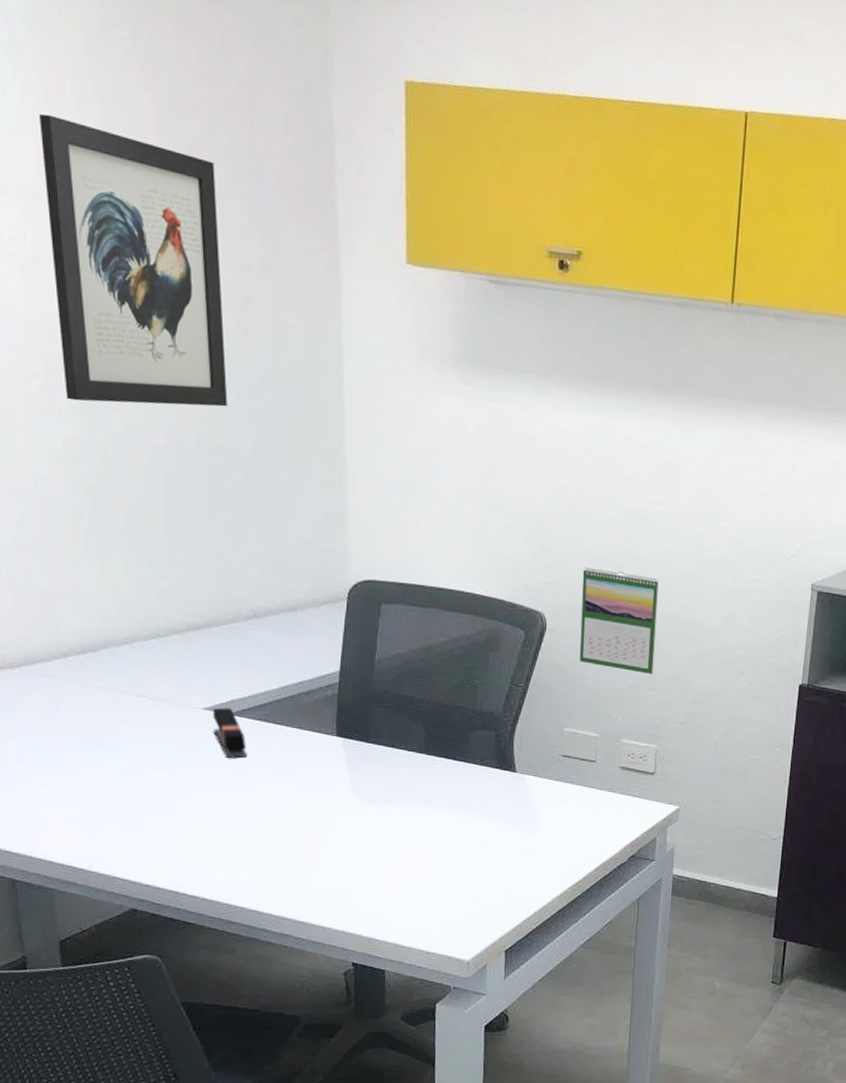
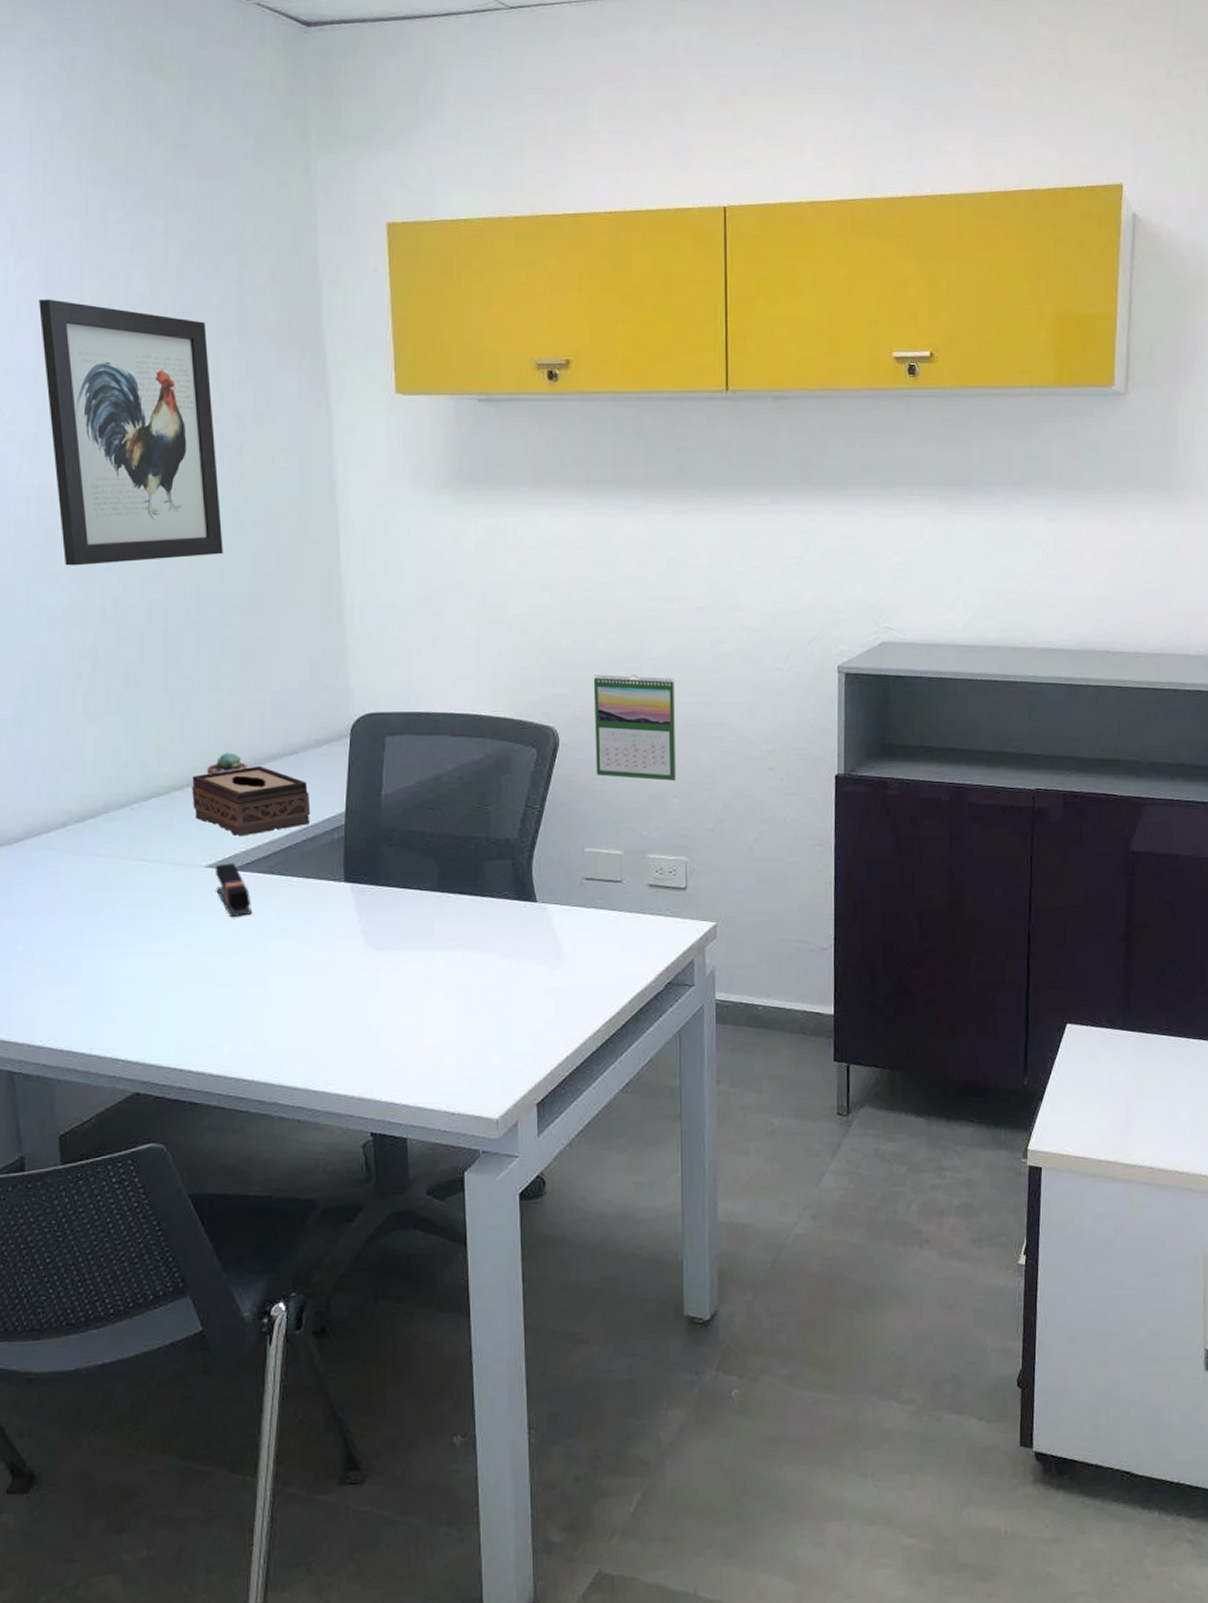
tissue box: none [191,618,307,684] -> present [192,765,311,837]
potted succulent: none [206,602,246,622] -> present [206,752,247,775]

